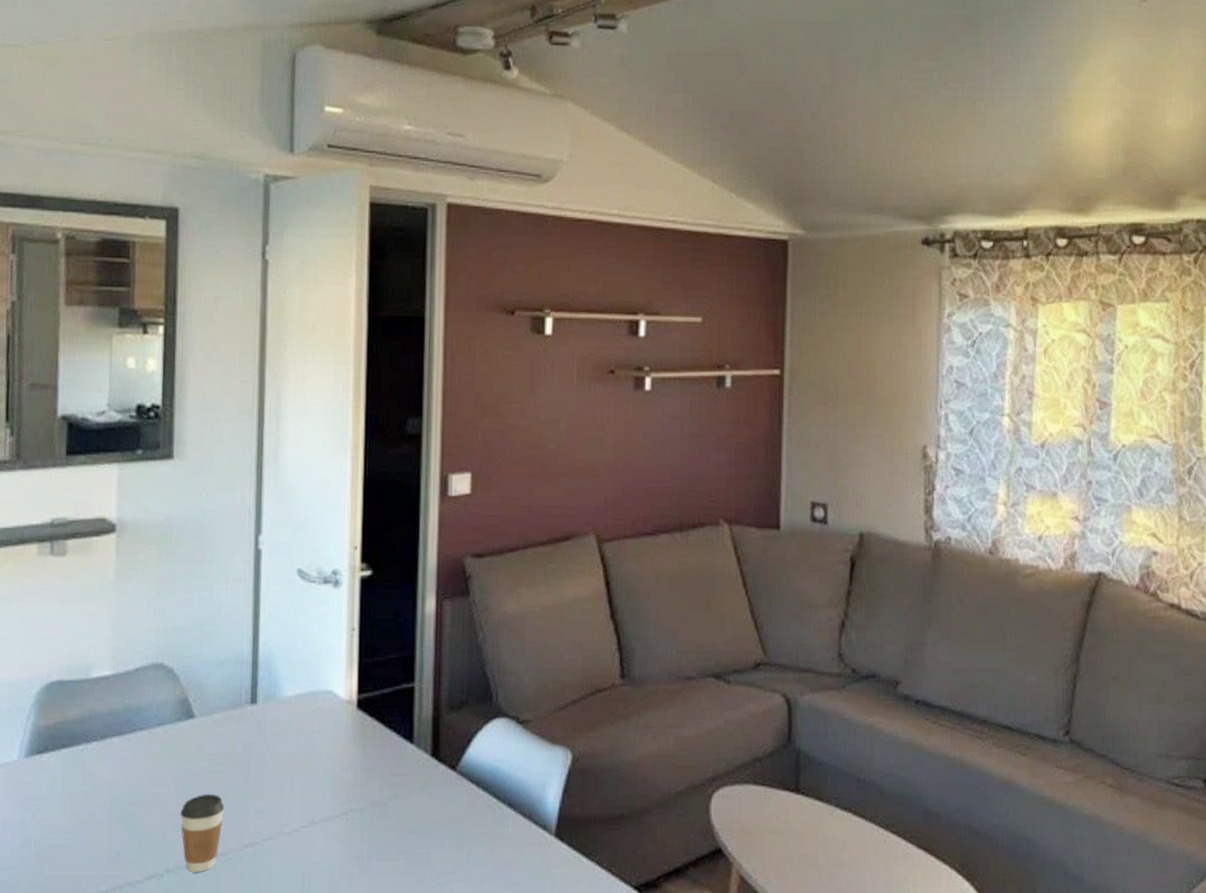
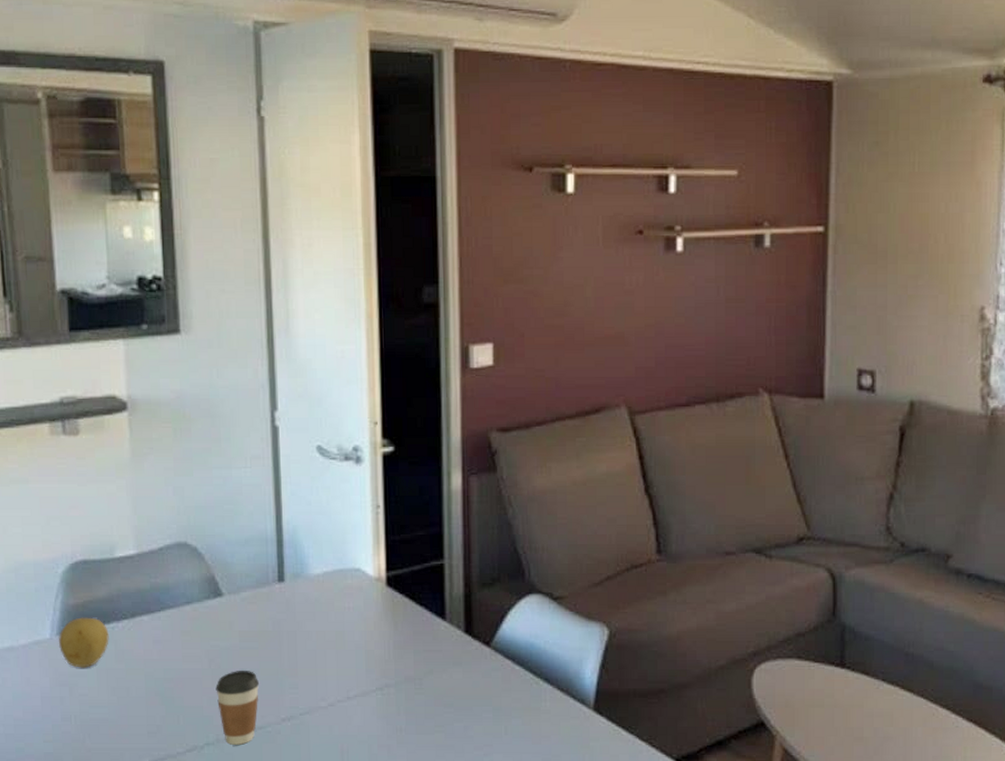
fruit: none [25,739,77,791] -> present [58,617,109,668]

